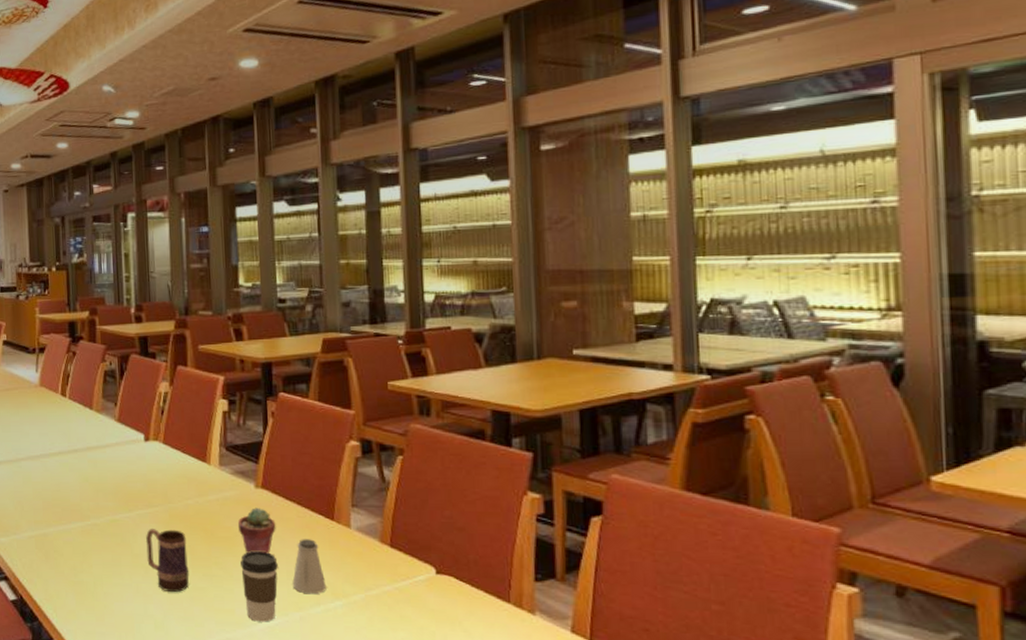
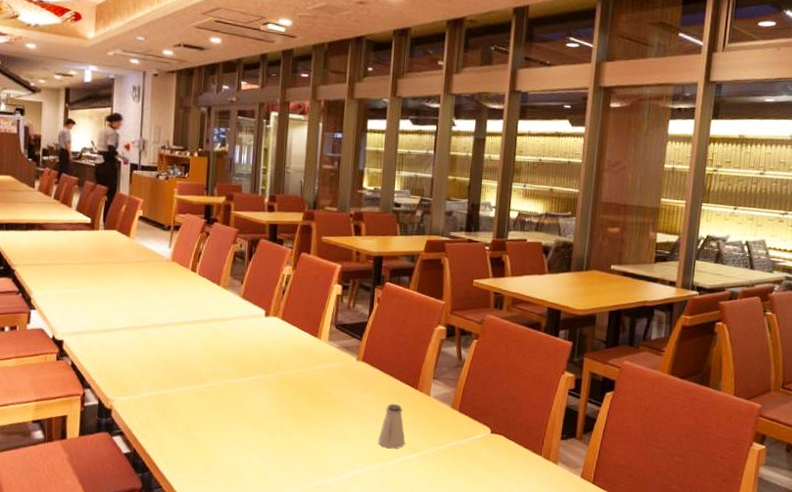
mug: present [146,529,190,593] -> none [256,392,293,447]
potted succulent: present [237,507,276,554] -> none [338,377,370,415]
coffee cup: present [240,550,278,622] -> none [337,412,368,472]

